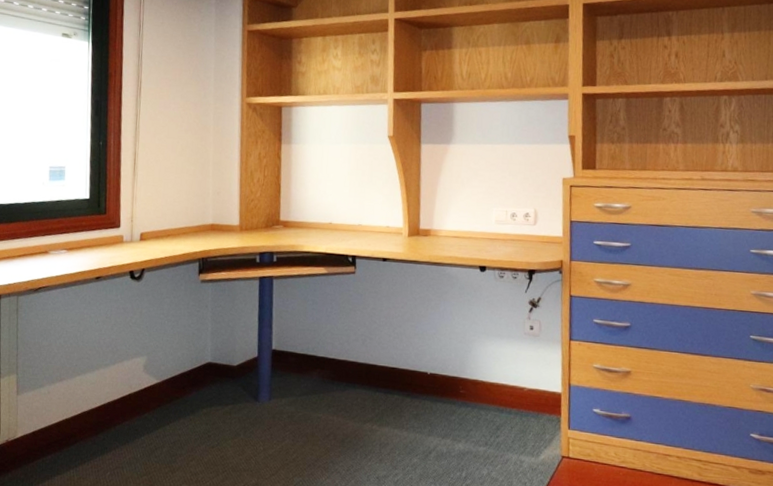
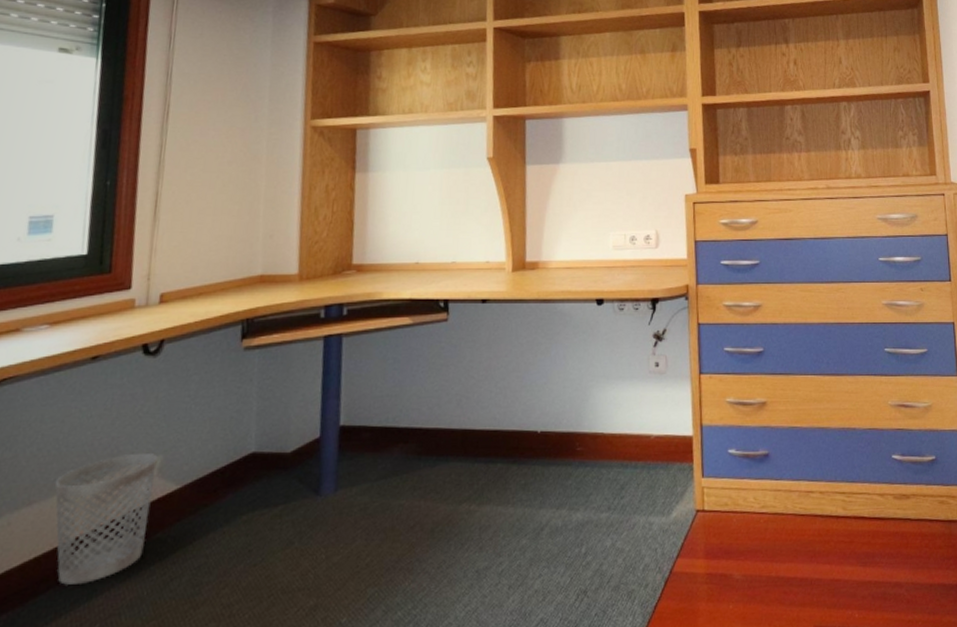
wastebasket: none [77,353,143,443] -> present [55,454,158,585]

